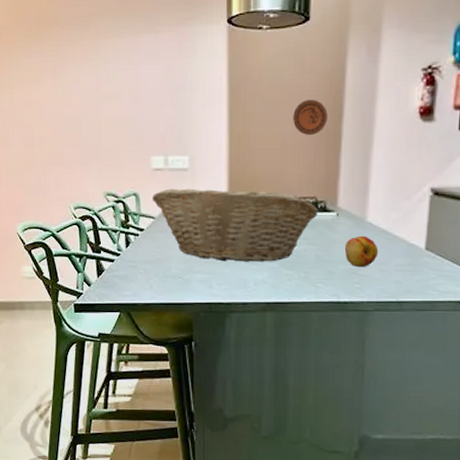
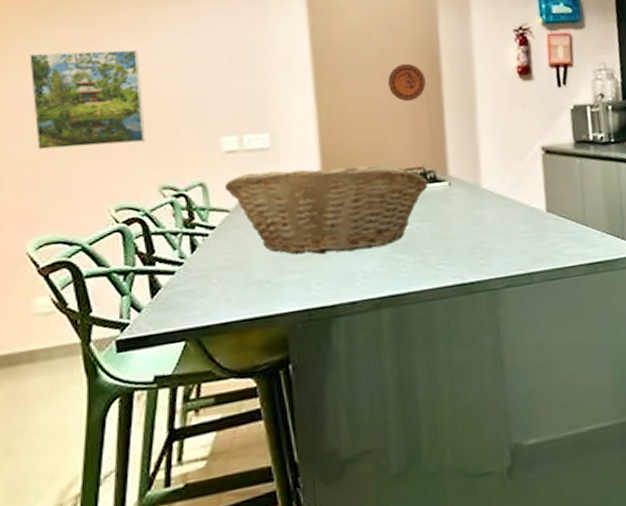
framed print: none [16,77,96,157] -> present [29,49,146,150]
fruit: present [344,235,379,268] -> none [461,204,499,241]

